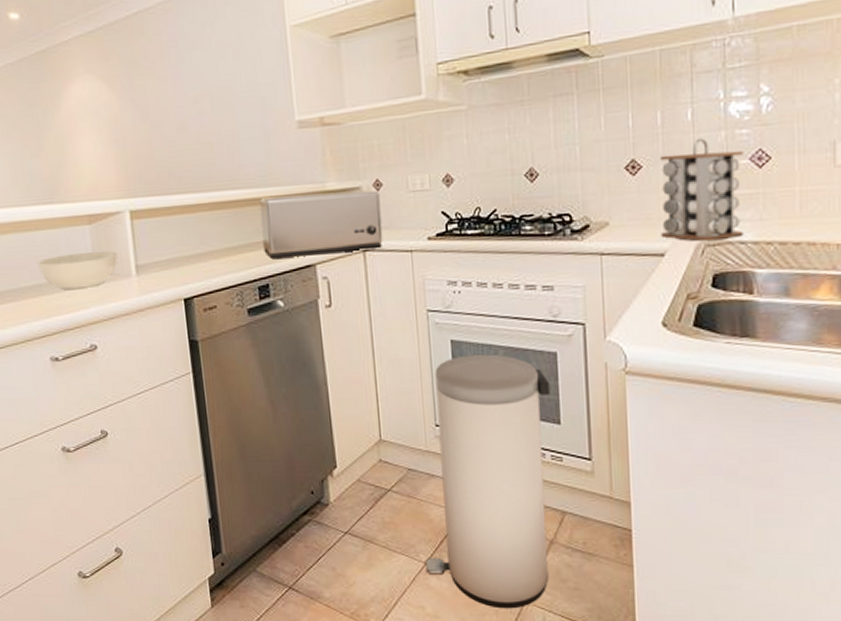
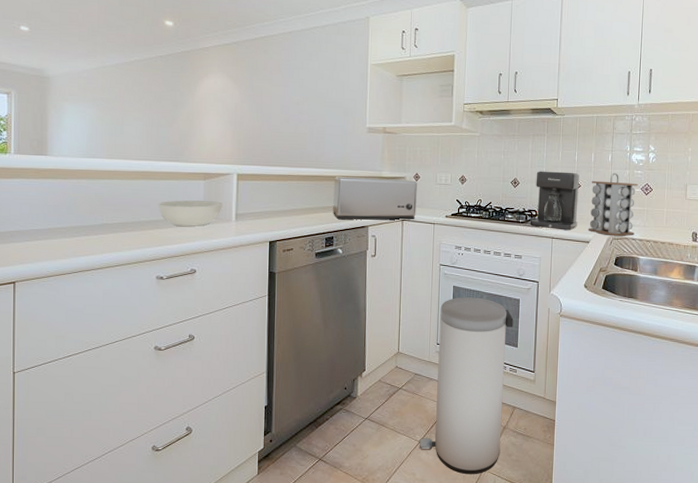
coffee maker: none [563,147,641,241] -> present [531,171,579,231]

